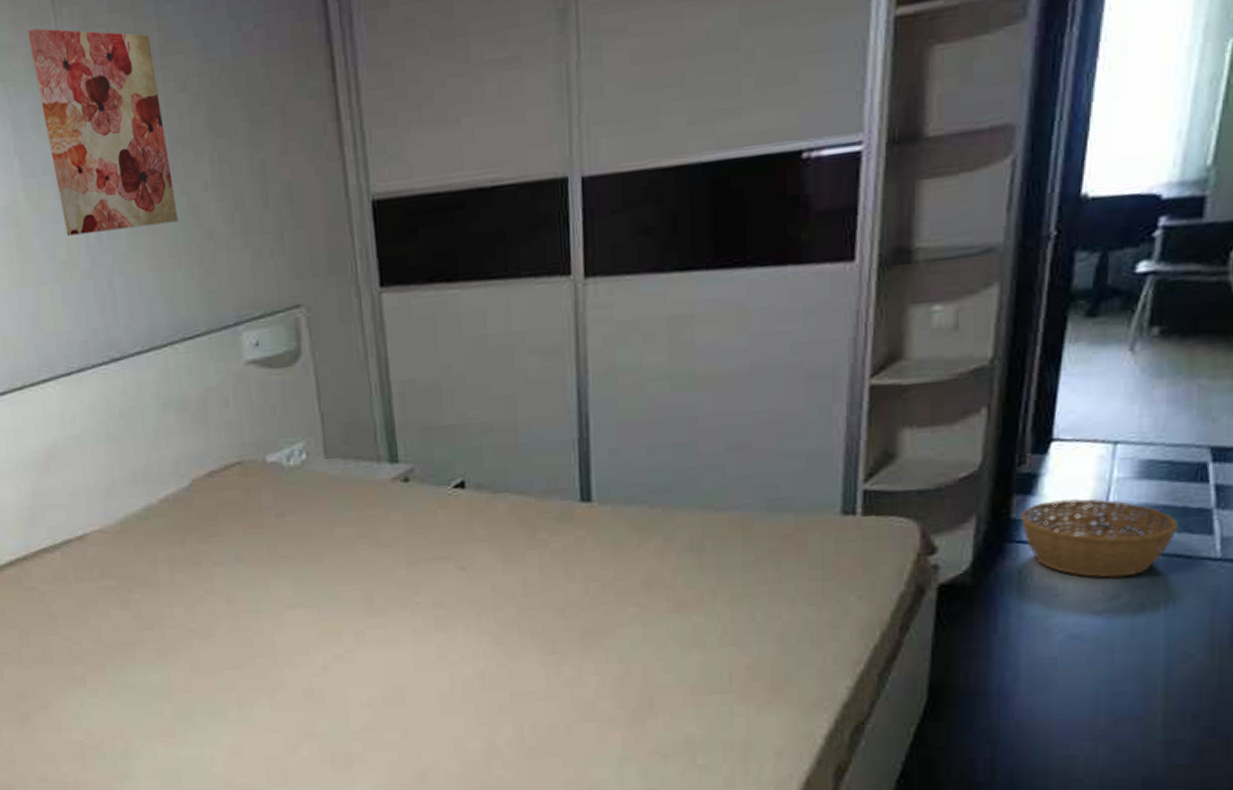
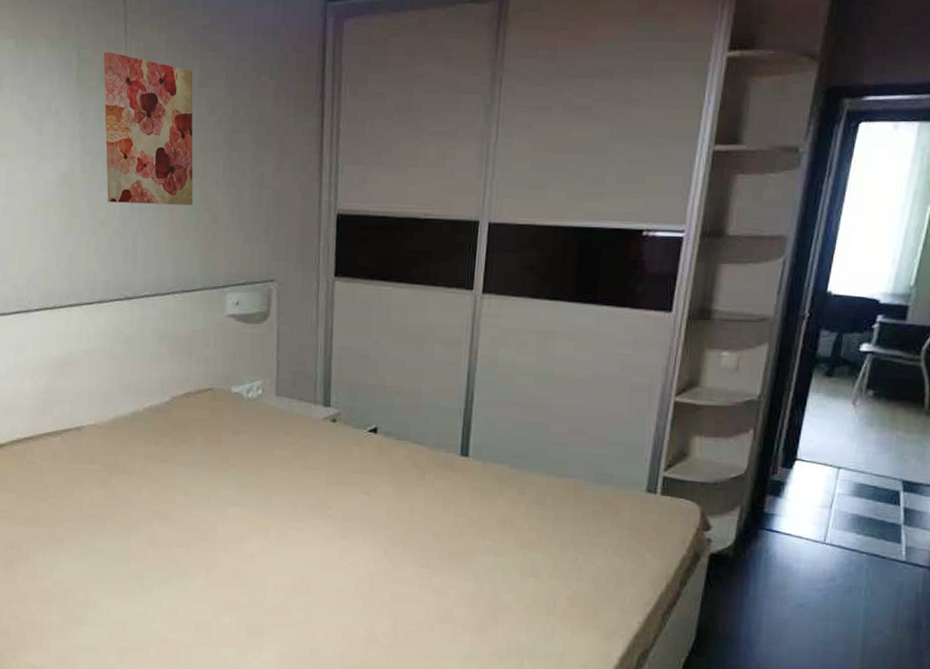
basket: present [1020,499,1178,578] -> none [770,503,878,567]

